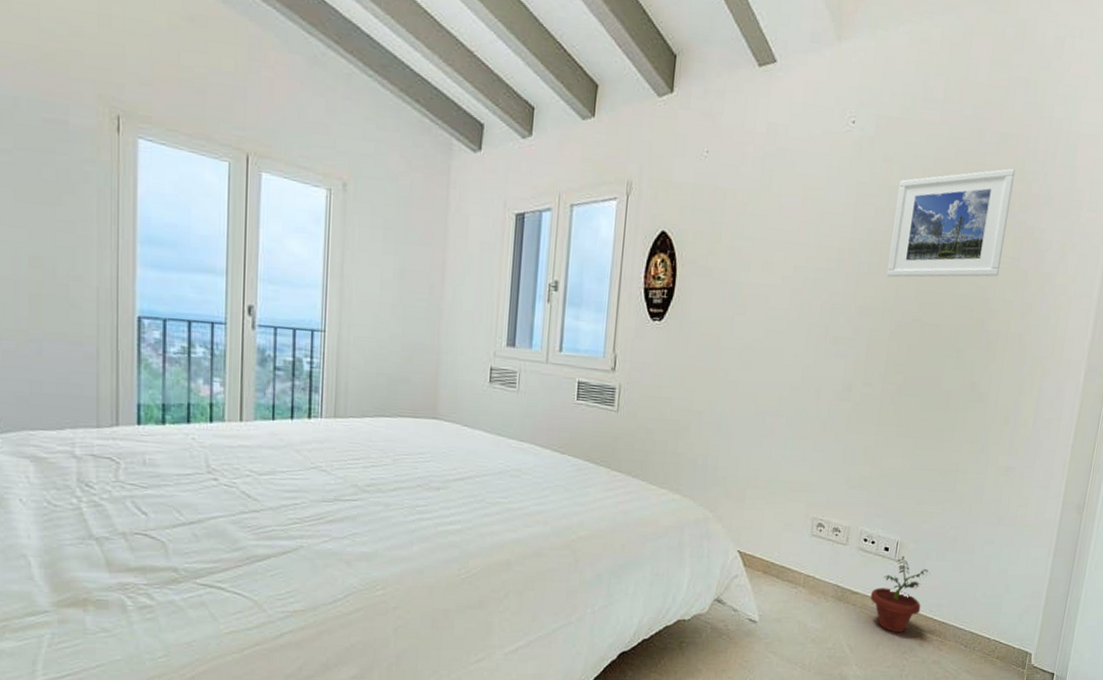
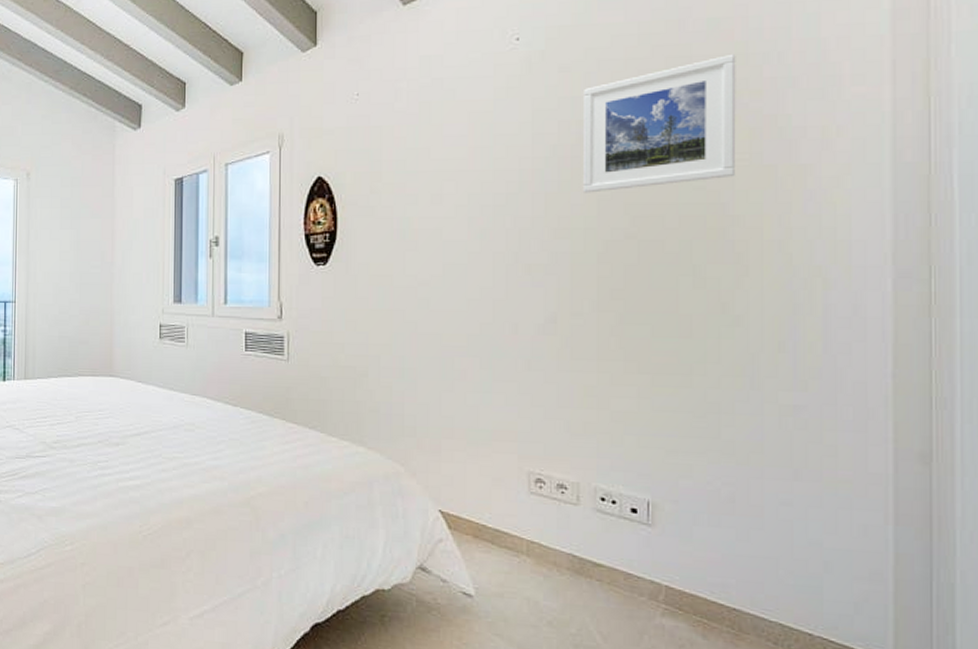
potted plant: present [870,556,931,632] -> none [620,519,703,619]

